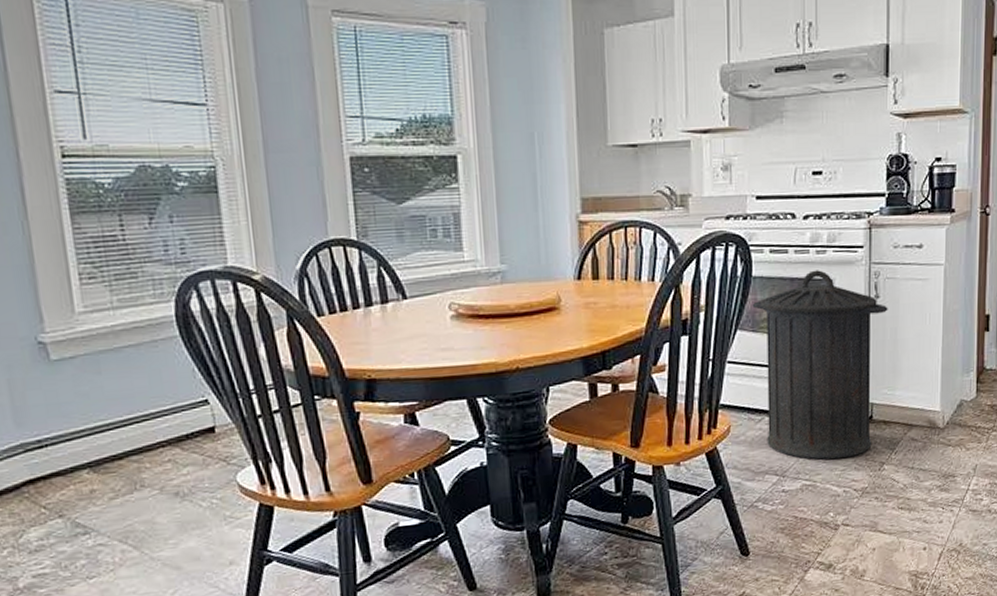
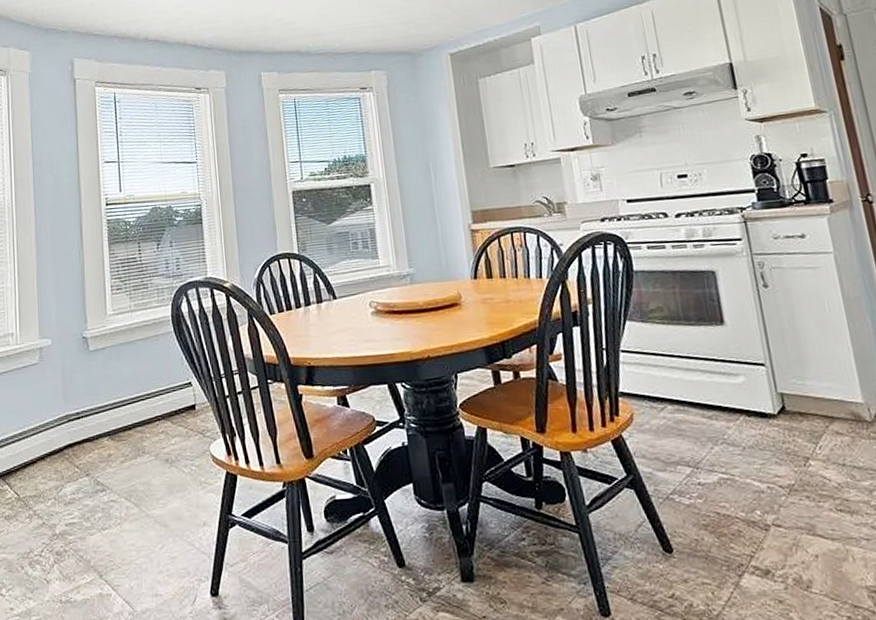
trash can: present [752,270,888,460] -> none [637,262,791,452]

